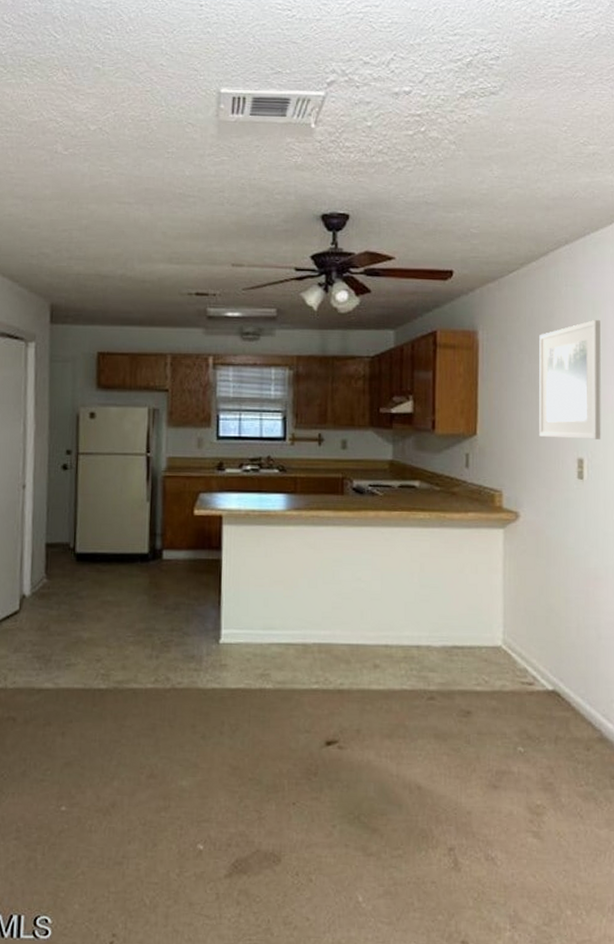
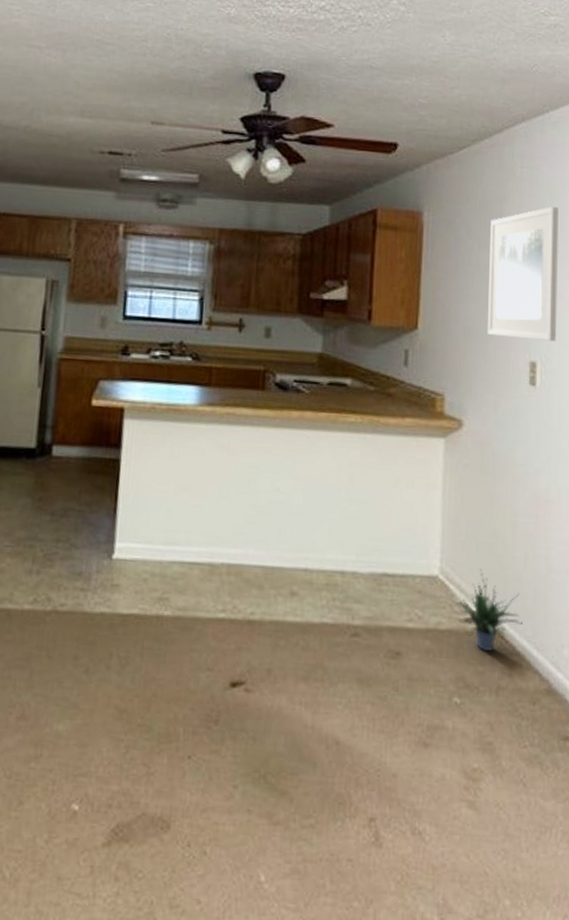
potted plant: none [516,639,577,709] -> present [455,569,523,652]

